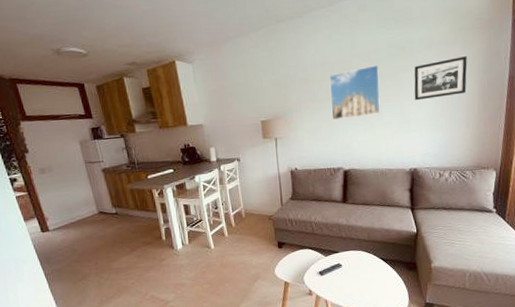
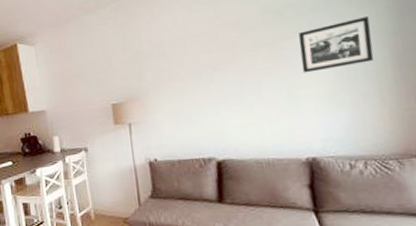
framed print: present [329,64,381,120] -> none [191,33,259,100]

